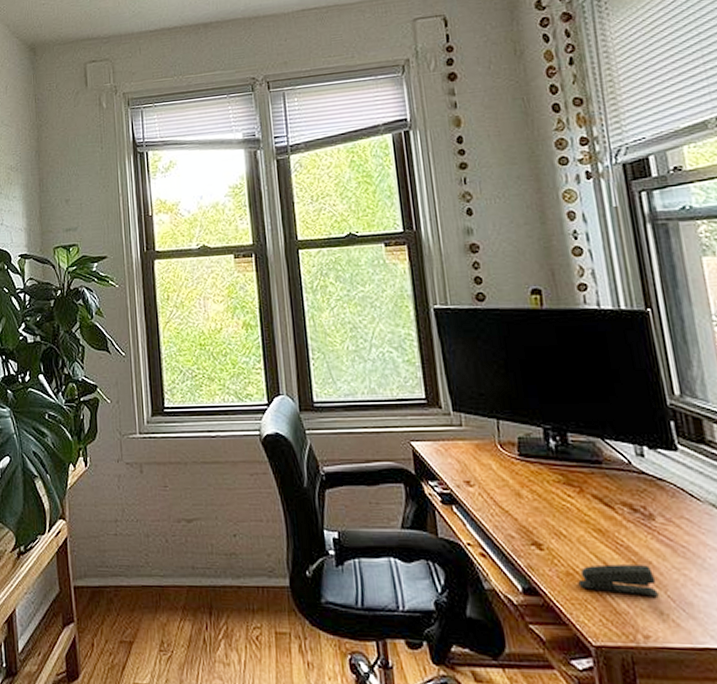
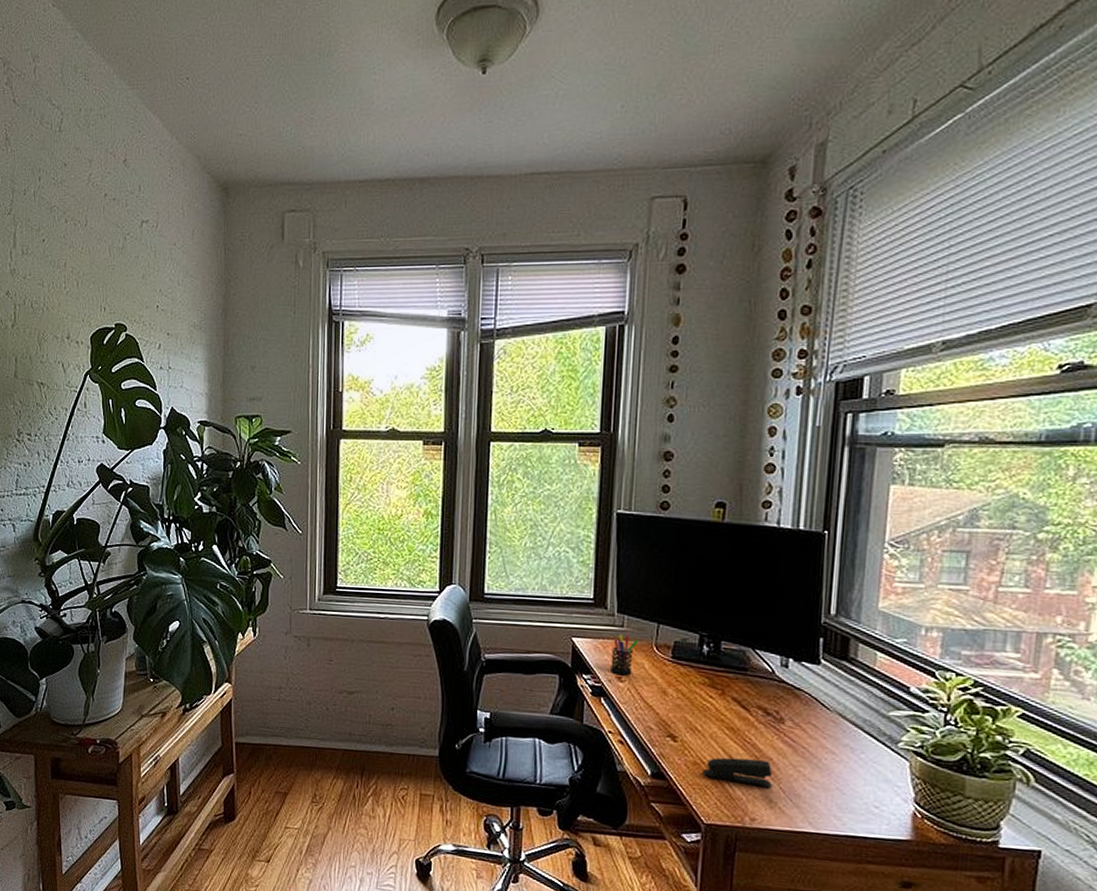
pen holder: none [454,433,481,479] -> present [611,633,639,676]

